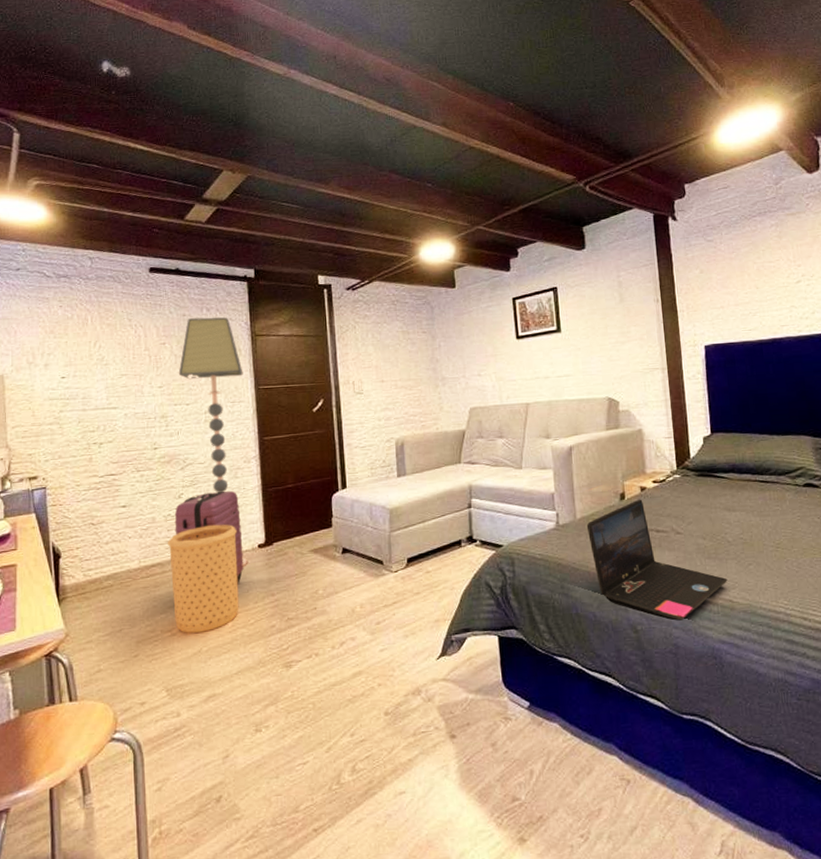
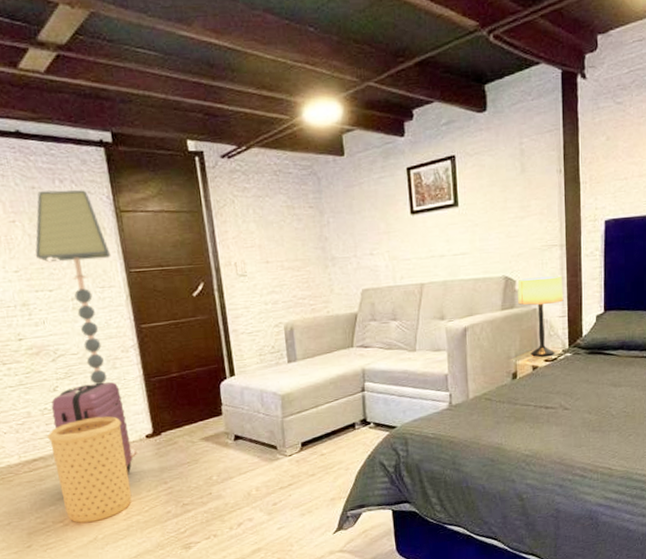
laptop: present [586,499,728,621] -> none [478,377,608,489]
table lamp: none [621,397,669,478] -> present [517,275,564,357]

